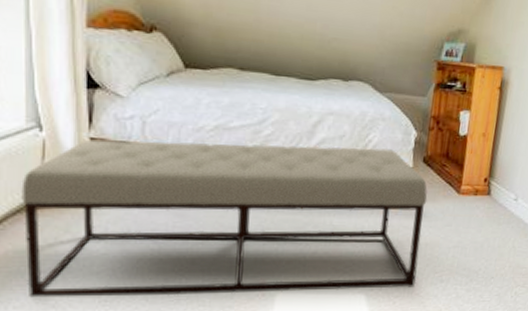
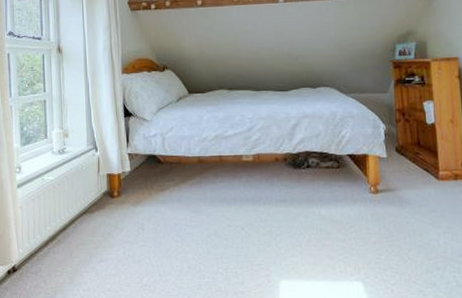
bench: present [21,139,428,298] -> none [85,142,411,282]

